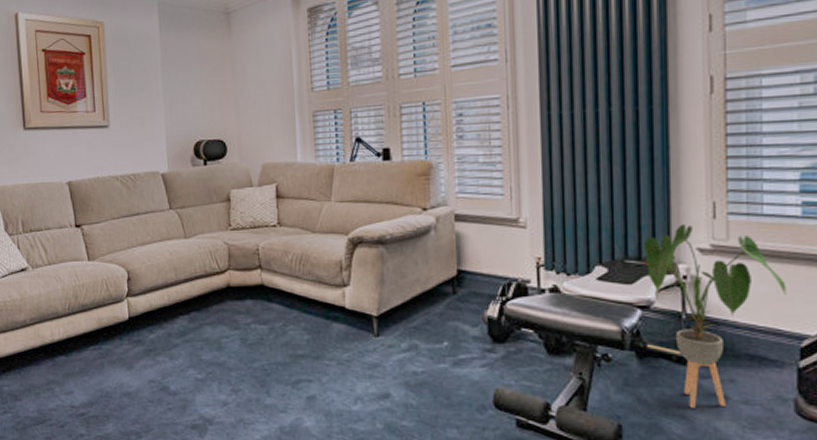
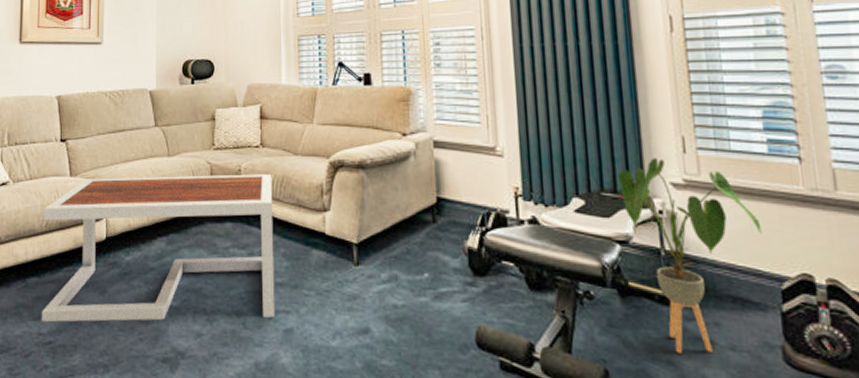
coffee table: none [65,251,298,396] -> present [41,173,276,323]

